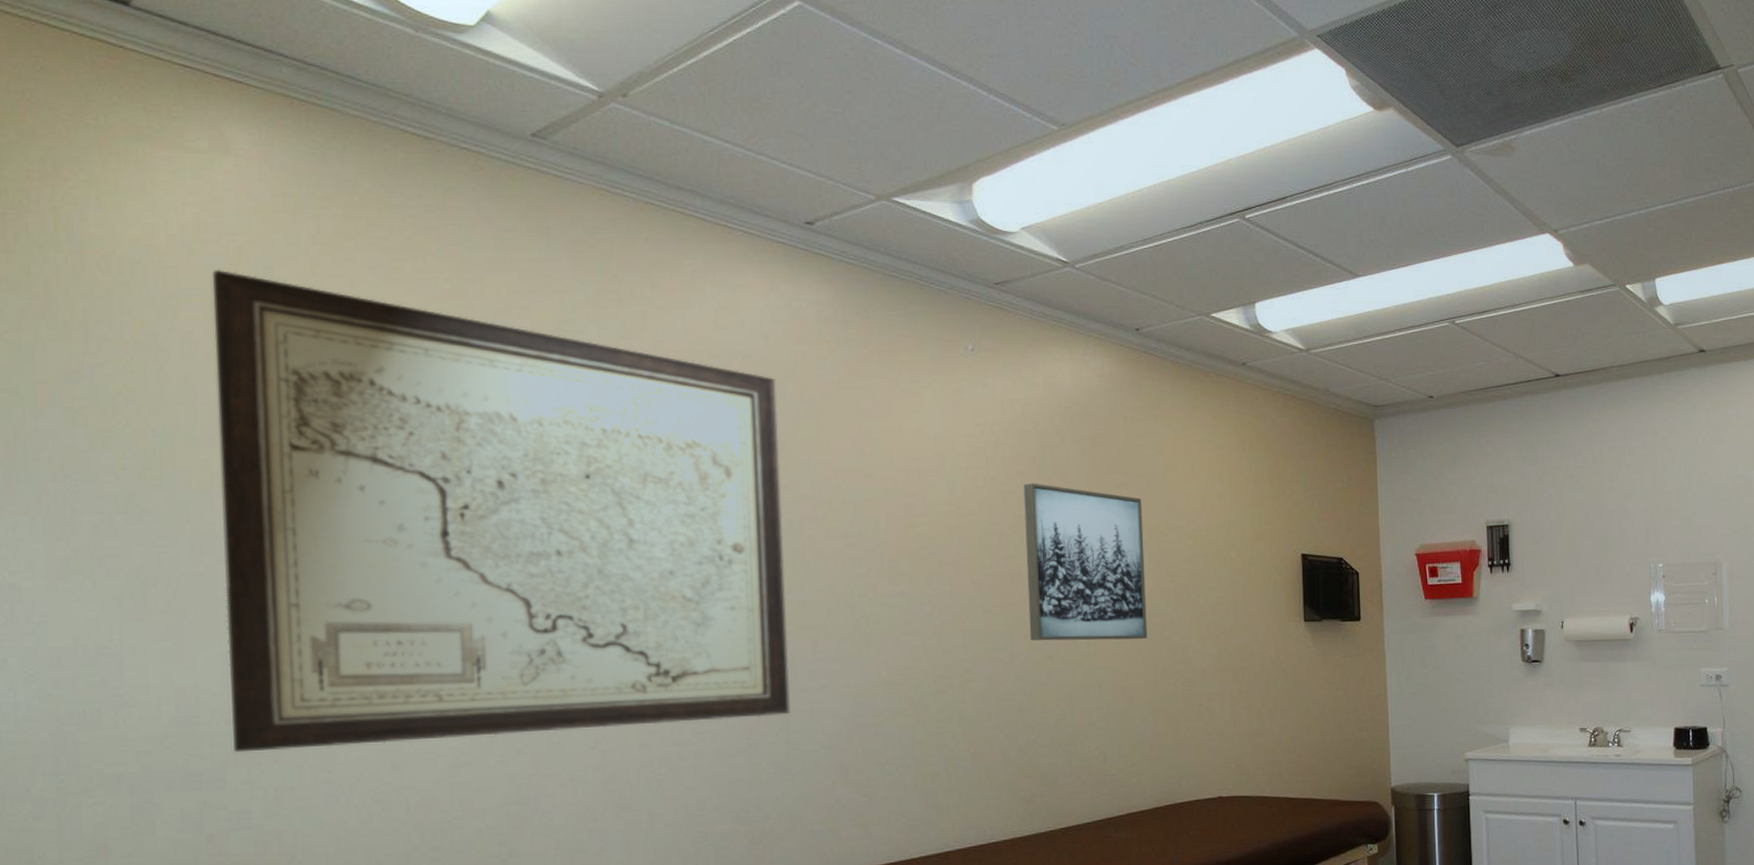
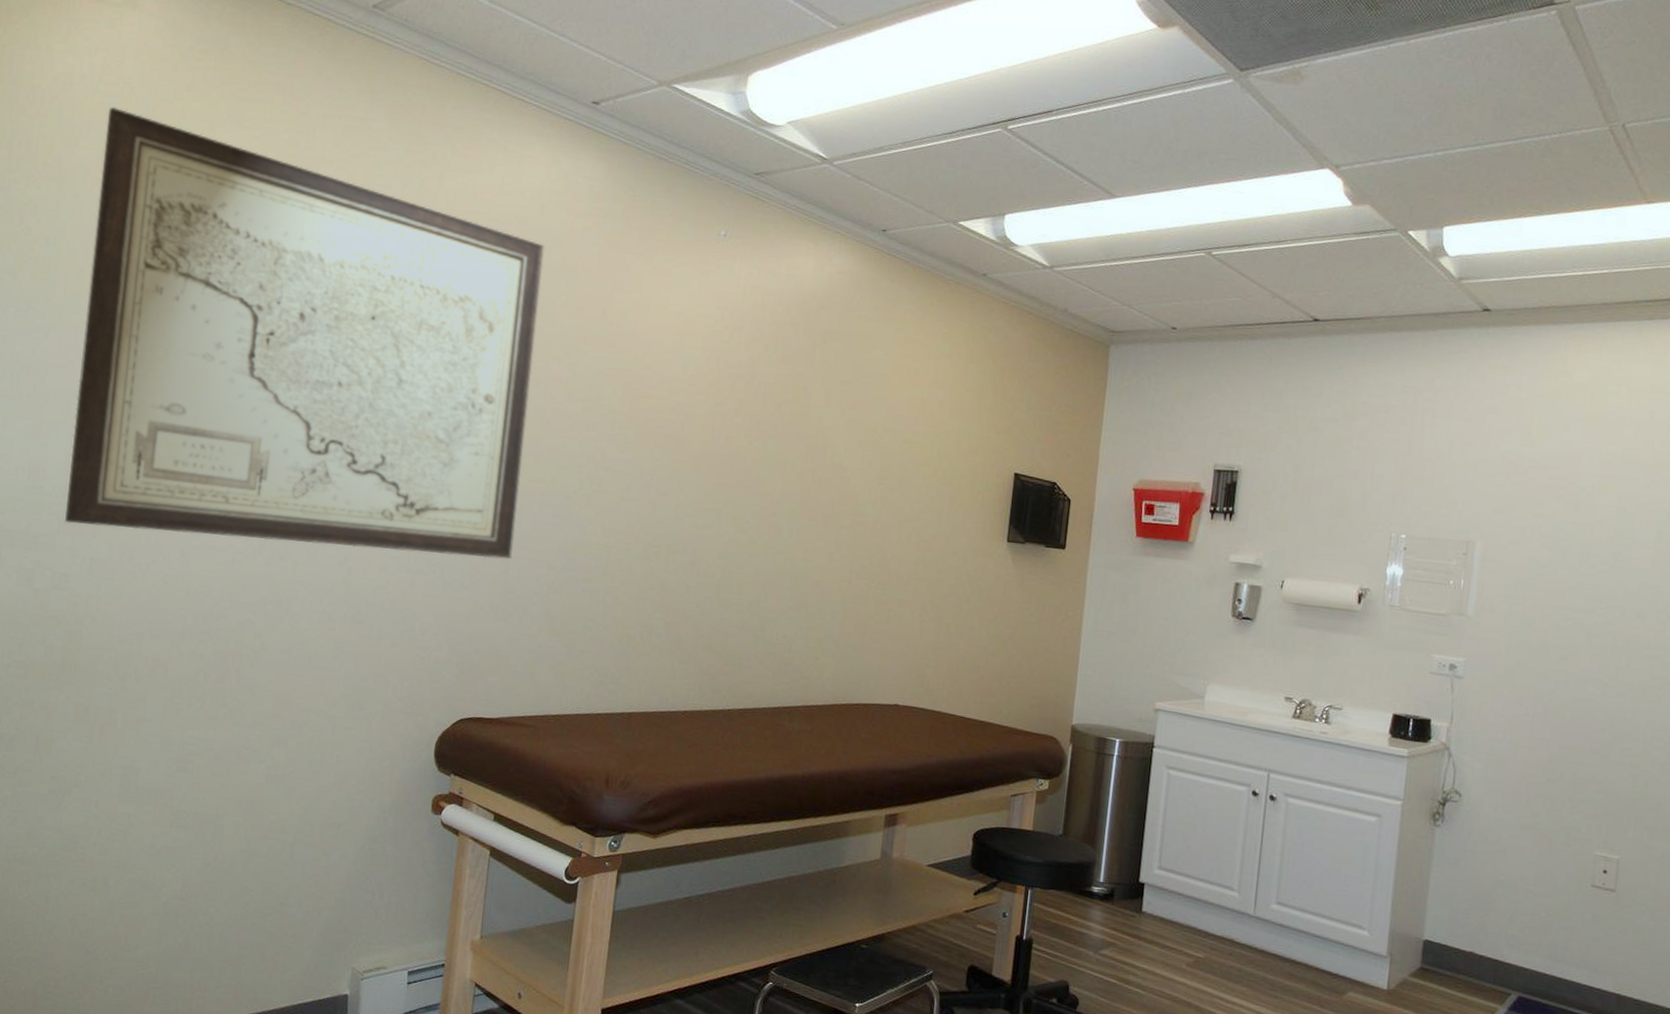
wall art: present [1023,483,1148,641] -> none [737,369,864,537]

